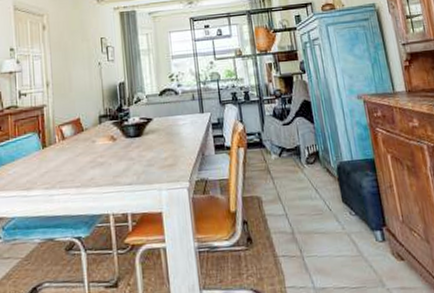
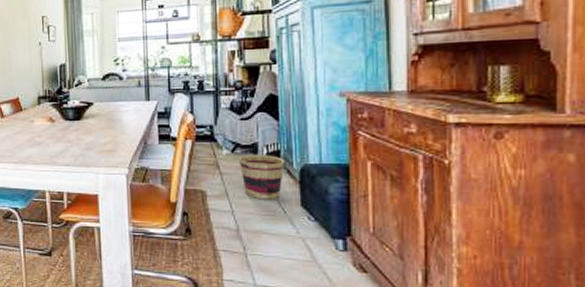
basket: none [285,156,325,200] -> present [238,155,285,200]

